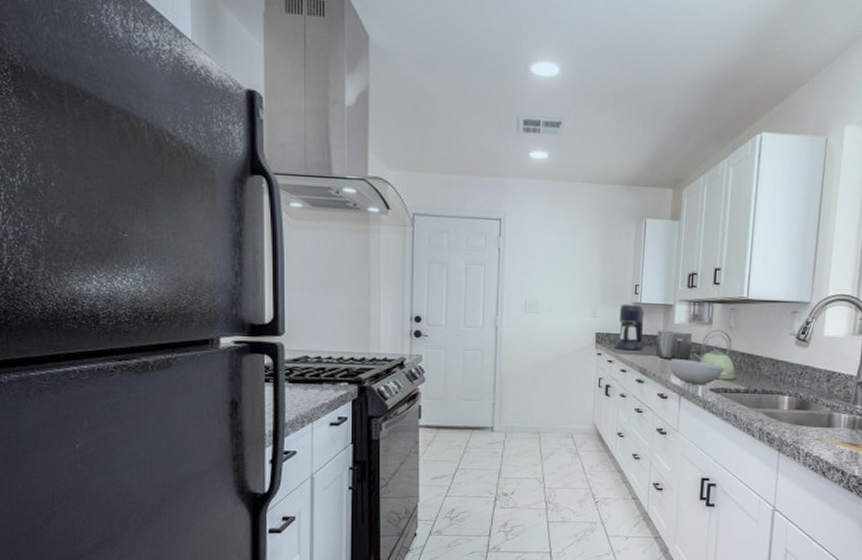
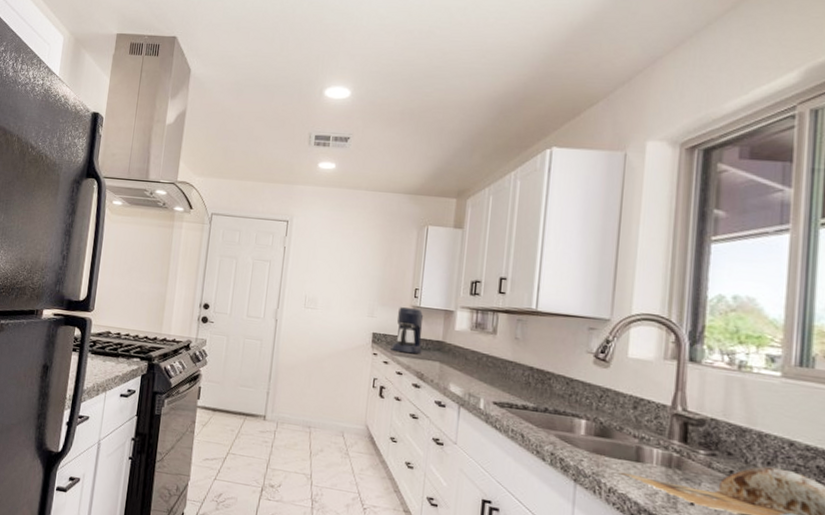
toaster: present [656,330,692,361] -> none [434,335,474,370]
bowl: present [669,359,724,384] -> none [449,366,510,397]
kettle: present [689,329,737,380] -> none [471,339,524,396]

